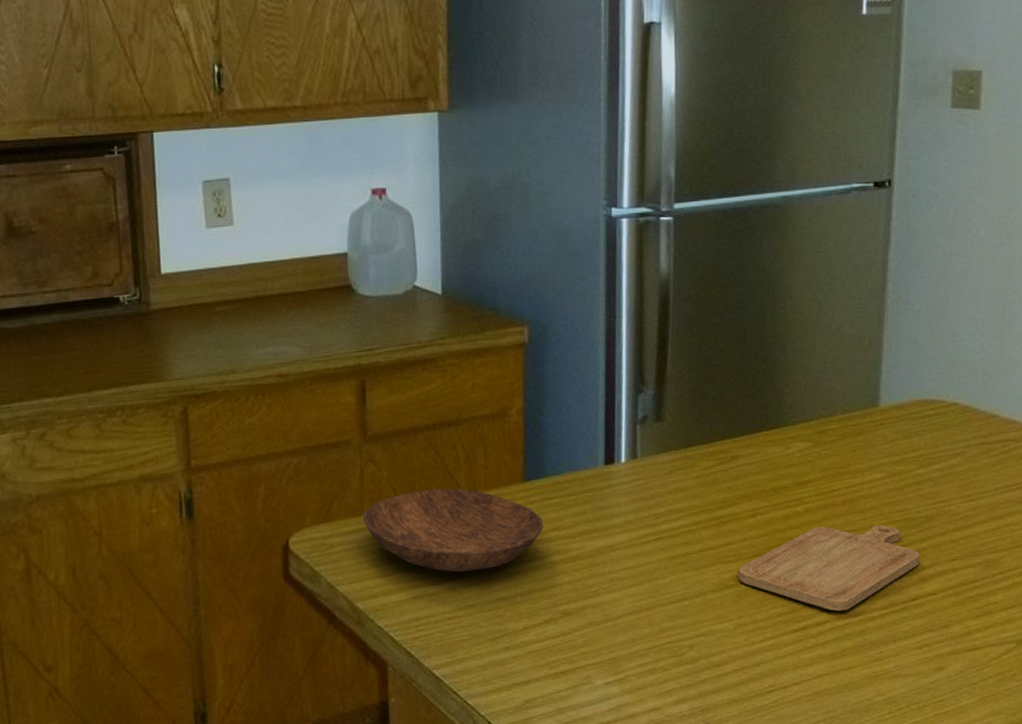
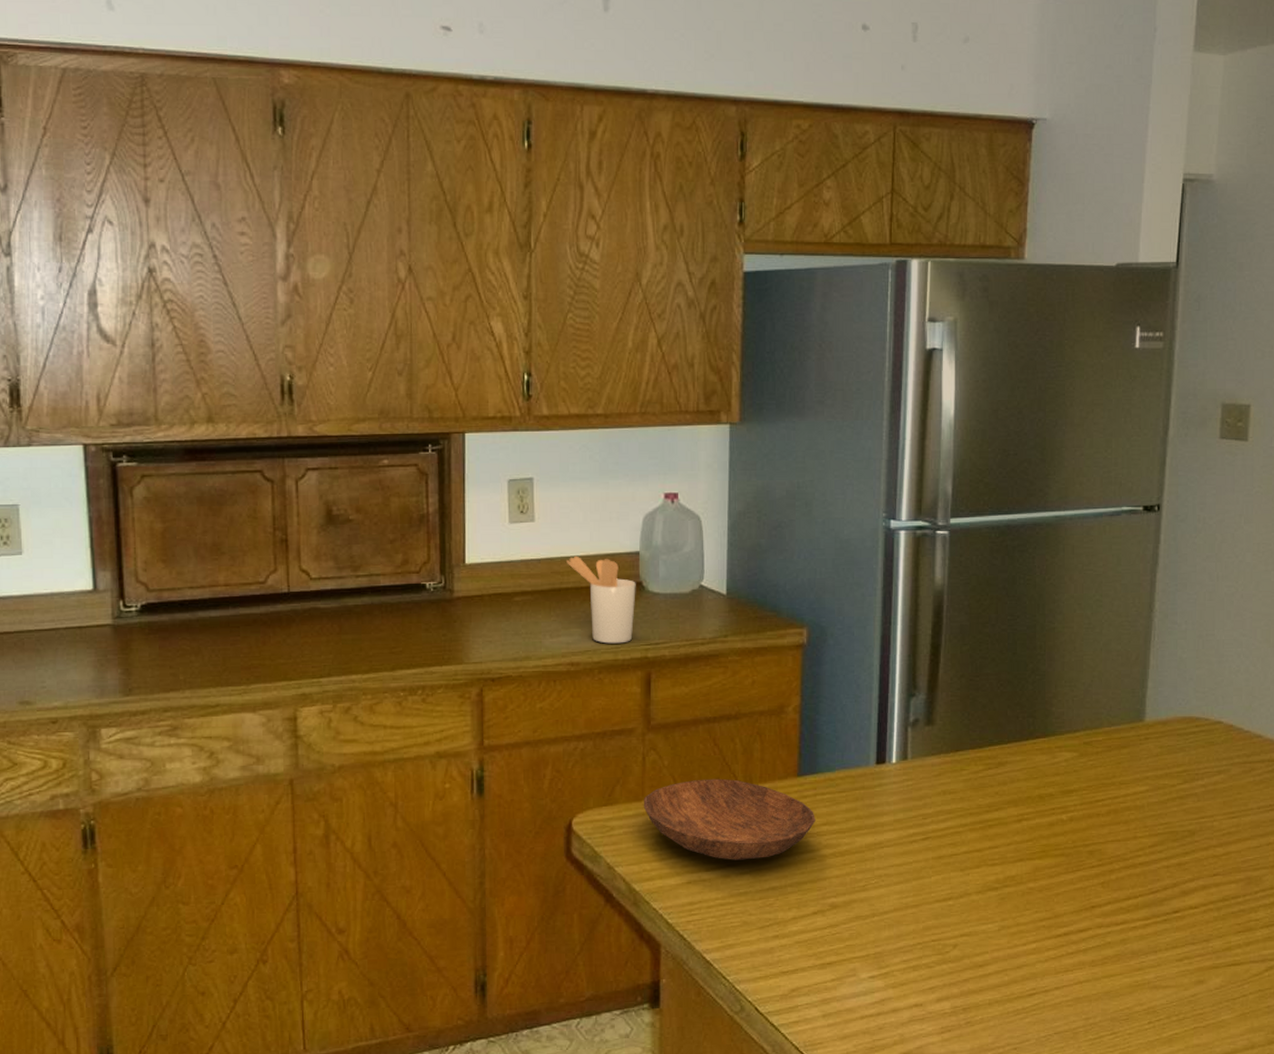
utensil holder: none [270,260,346,352] -> present [567,555,636,644]
chopping board: present [738,524,920,612] -> none [1003,835,1182,919]

